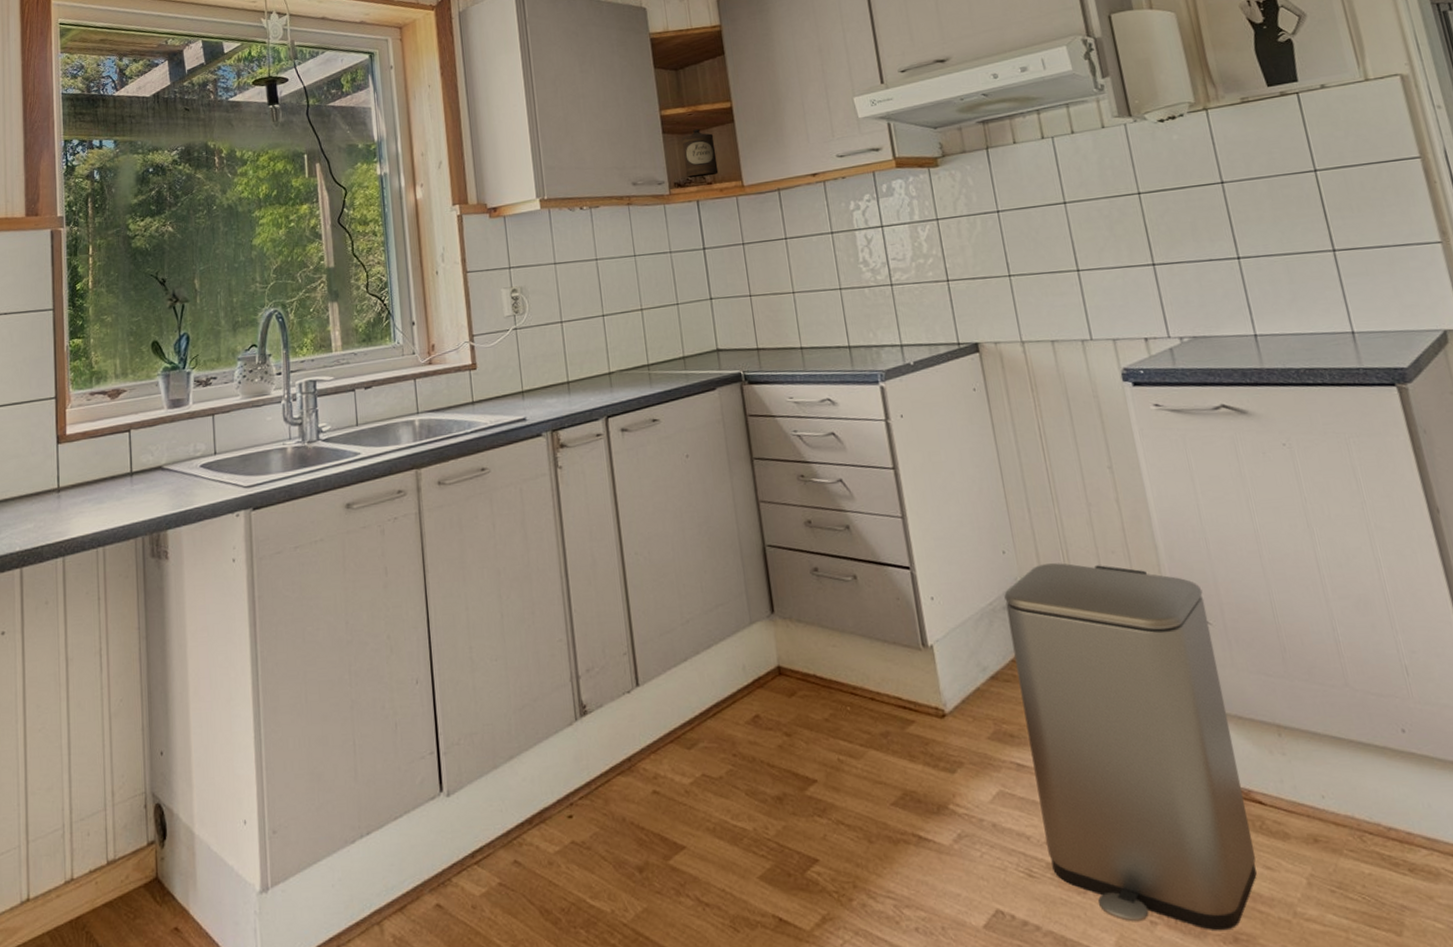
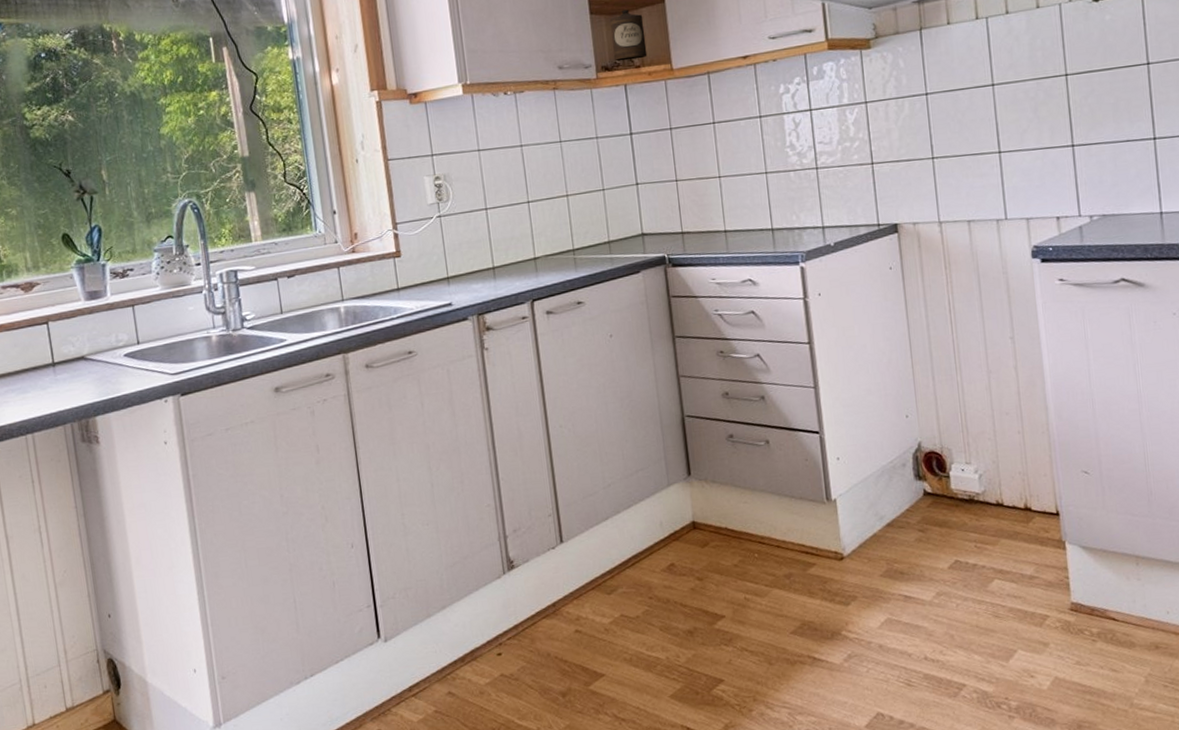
pedal bin: present [1004,563,1257,931] -> none [904,424,1105,721]

